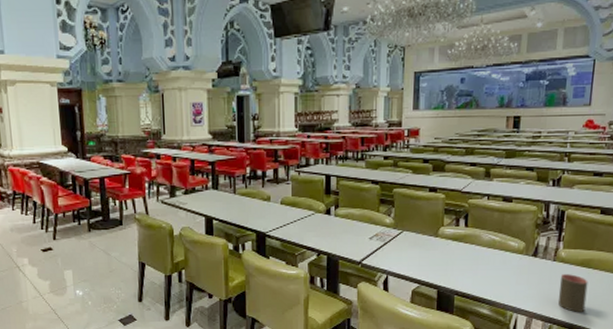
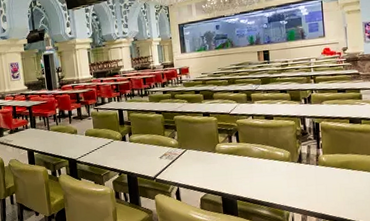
cup: present [558,274,588,312] -> none [324,175,352,208]

